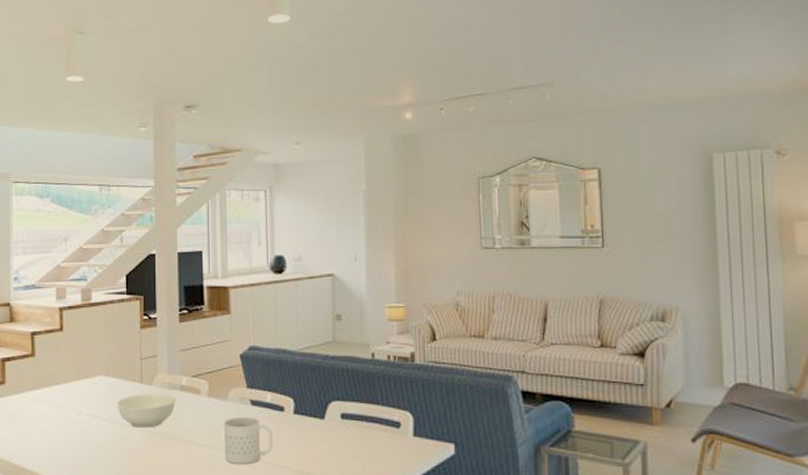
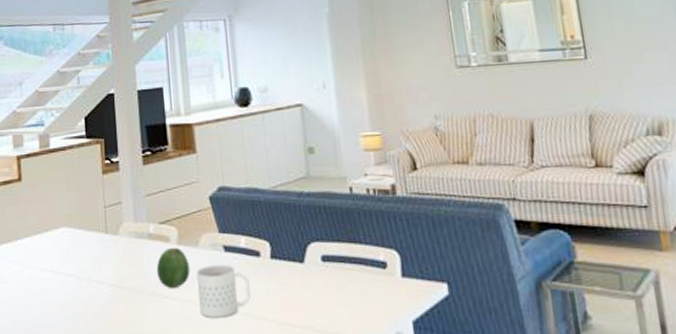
bowl: present [117,393,176,428] -> none [81,243,144,283]
fruit: none [186,399,218,437] -> present [156,247,190,289]

